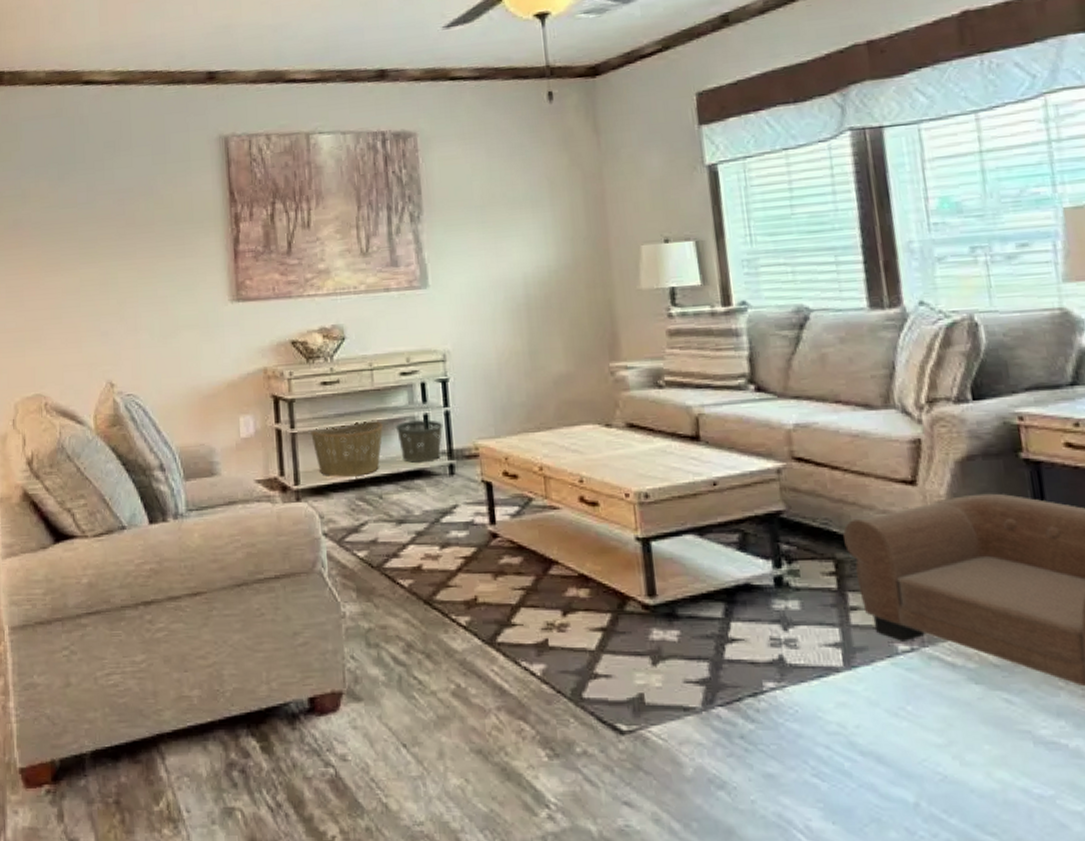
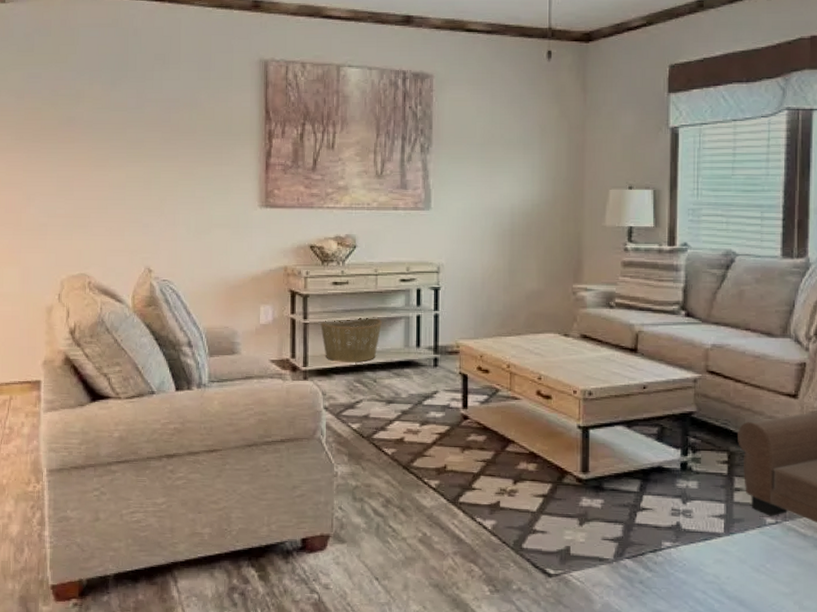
basket: present [395,419,444,463] -> none [392,319,432,355]

